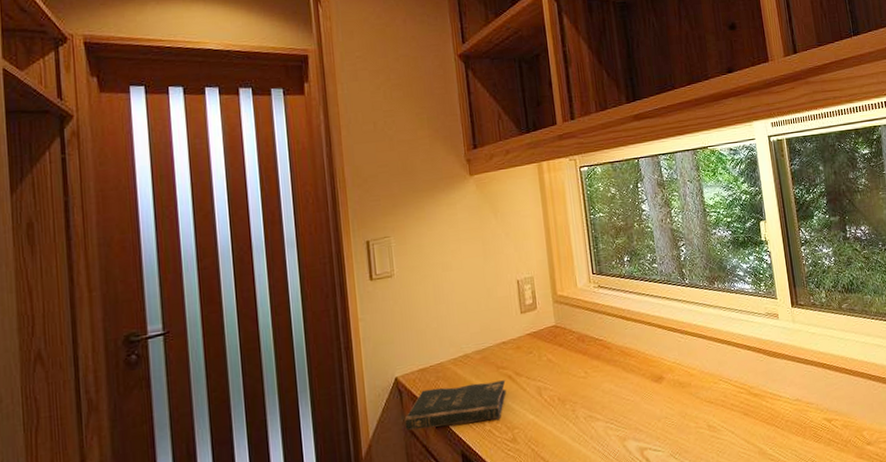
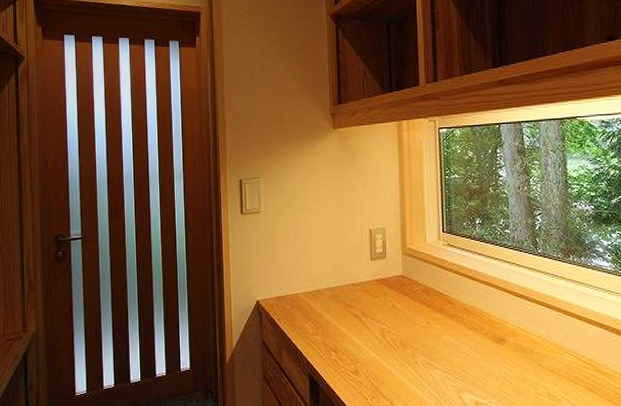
bible: present [404,380,507,431] -> none [262,315,353,351]

